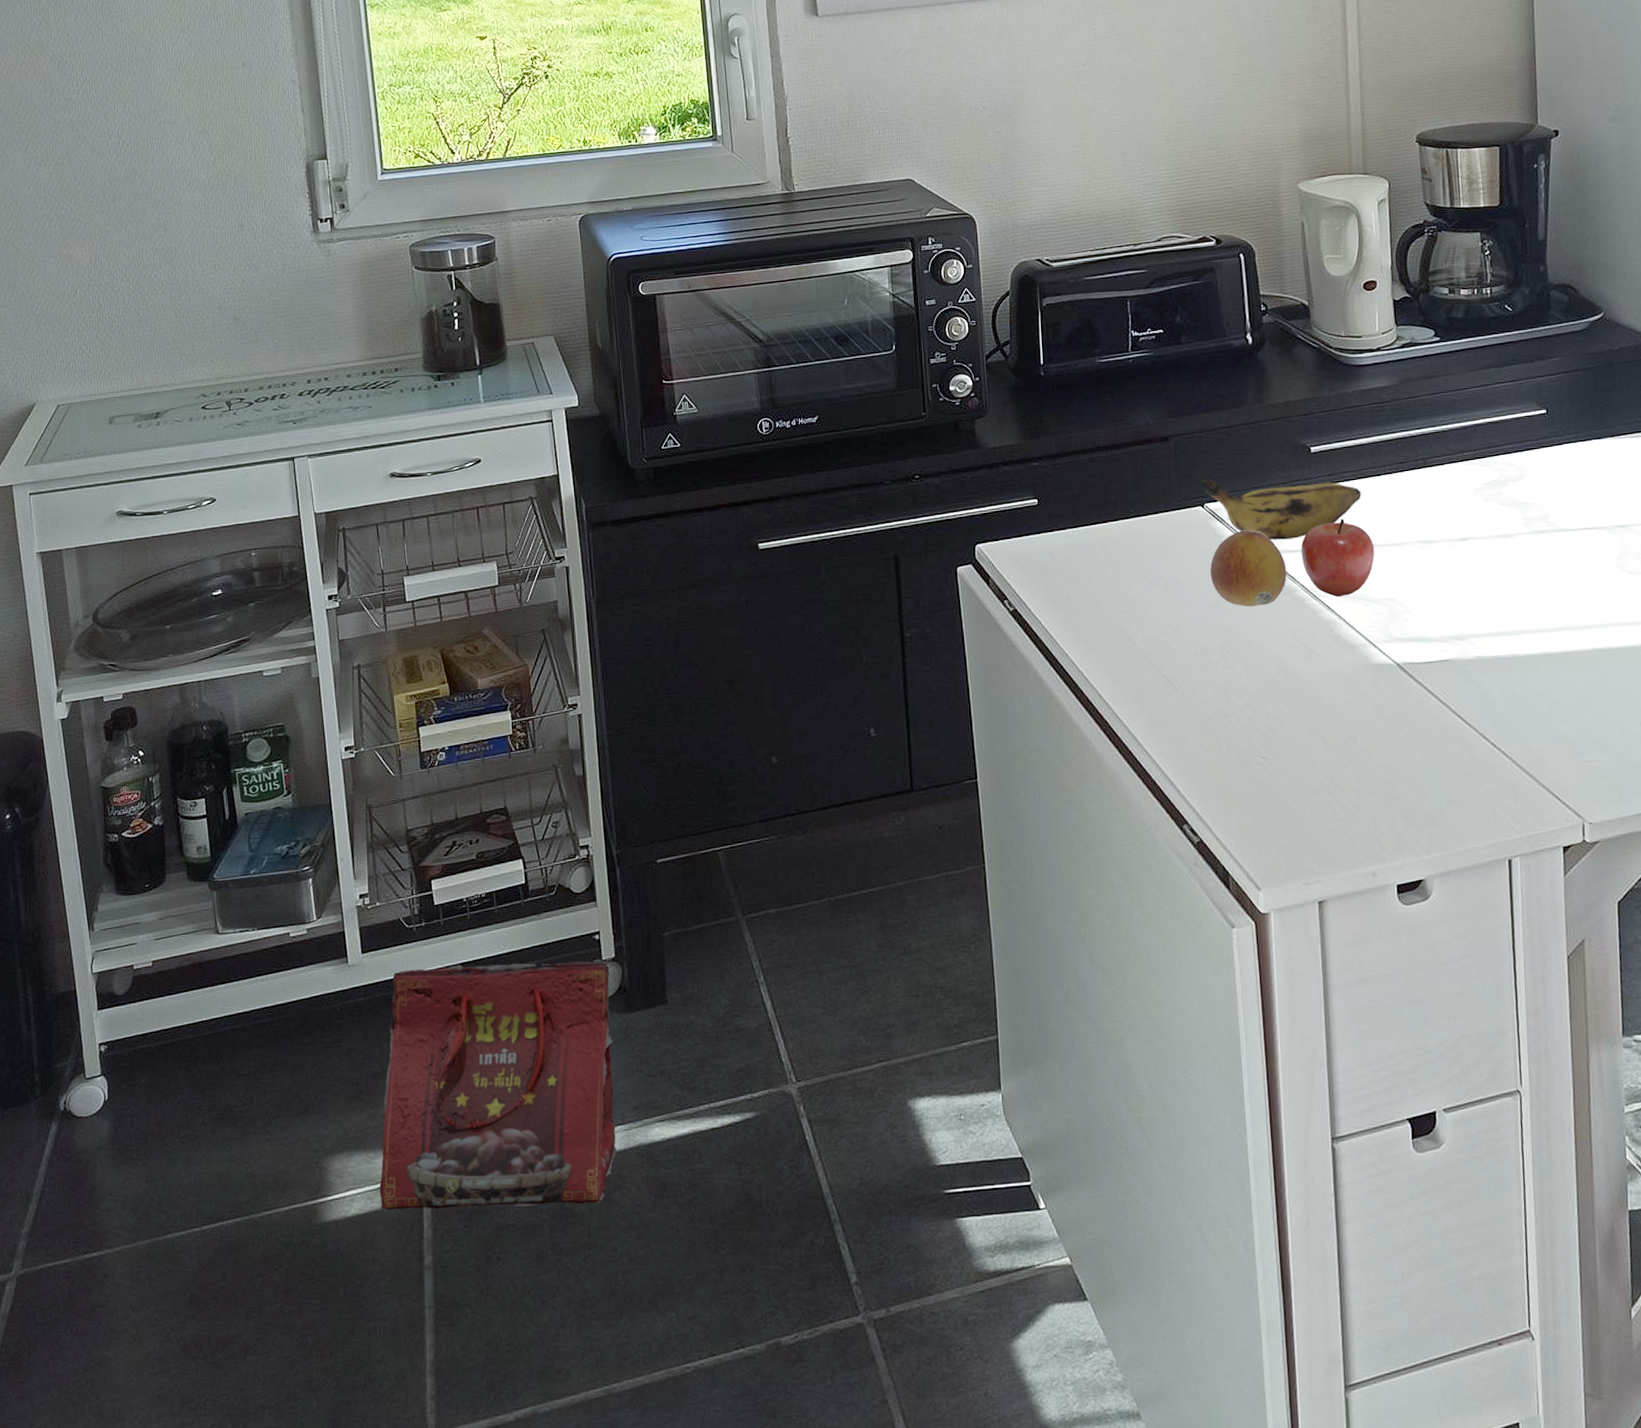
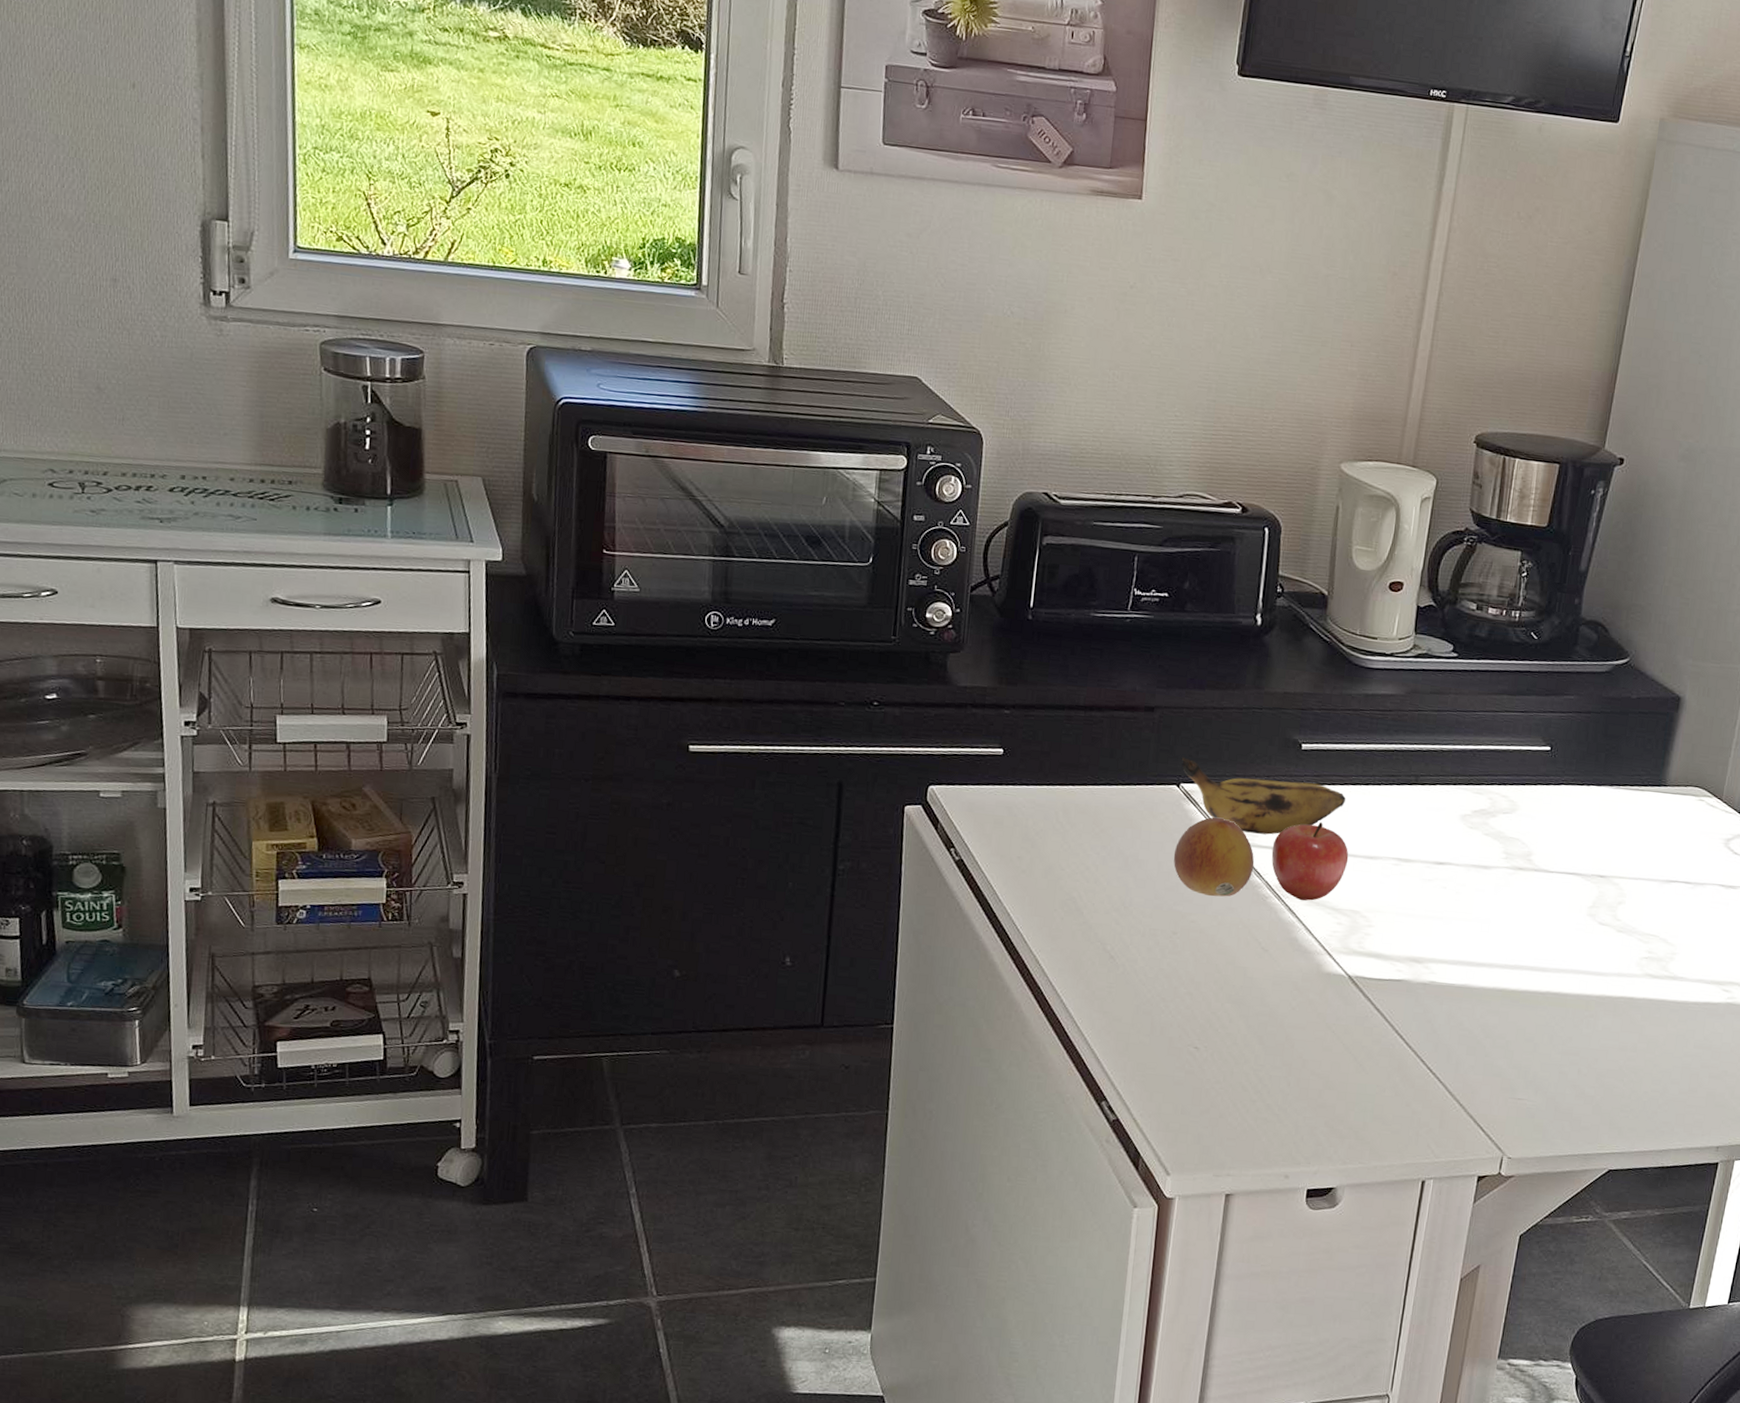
shopping bag: present [379,960,617,1210] -> none [187,1129,468,1387]

